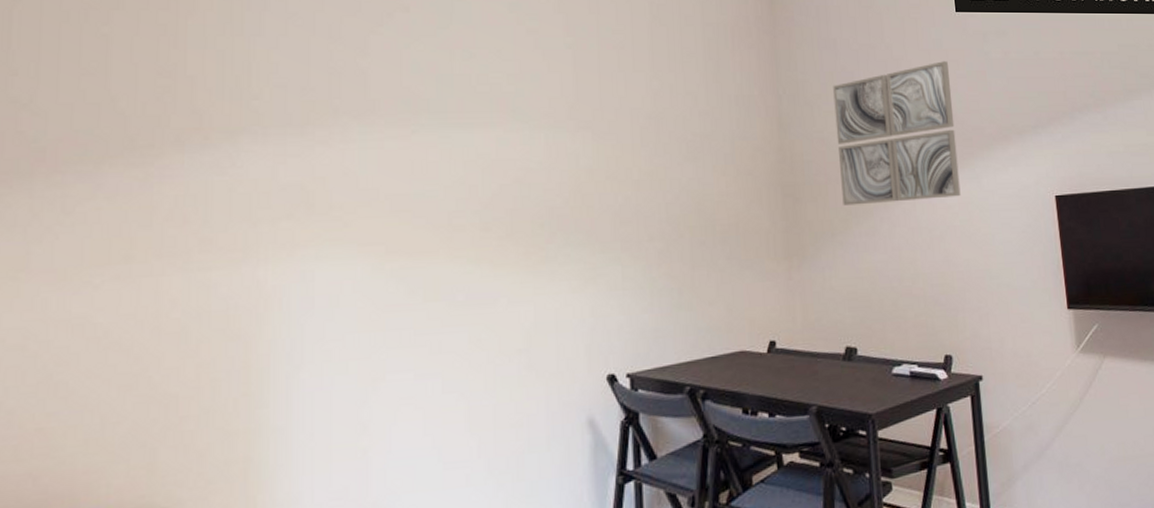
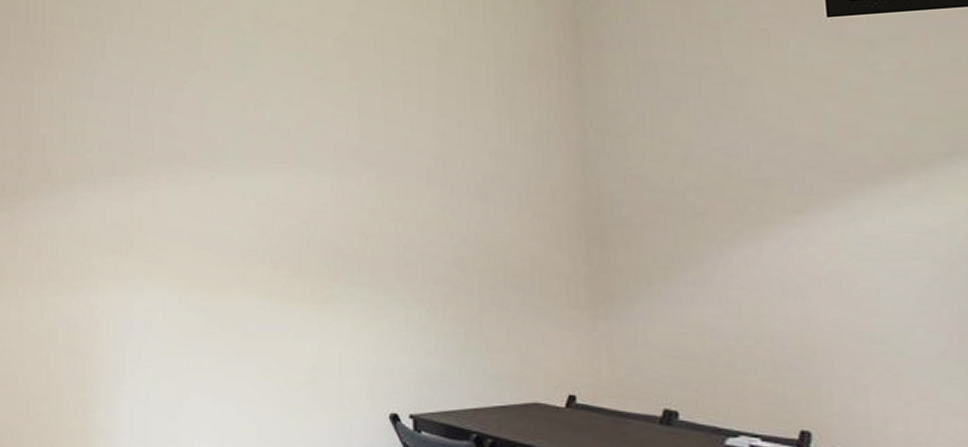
wall art: present [833,61,961,206] -> none [652,78,829,251]

